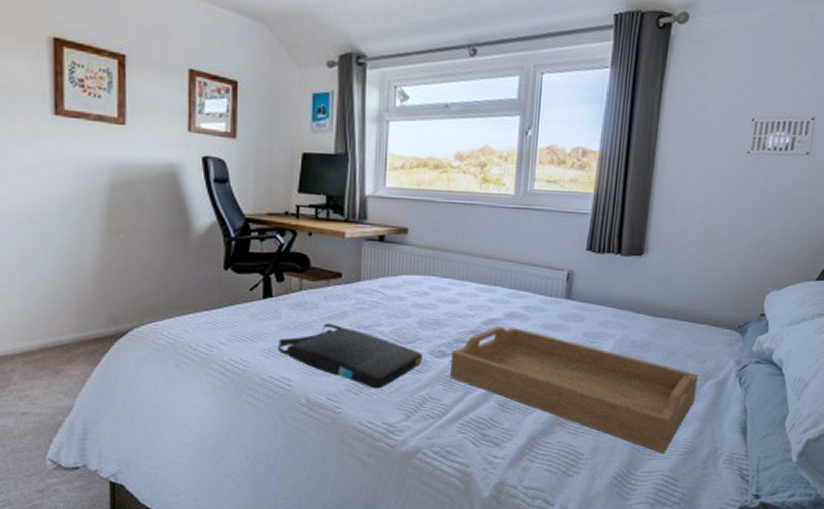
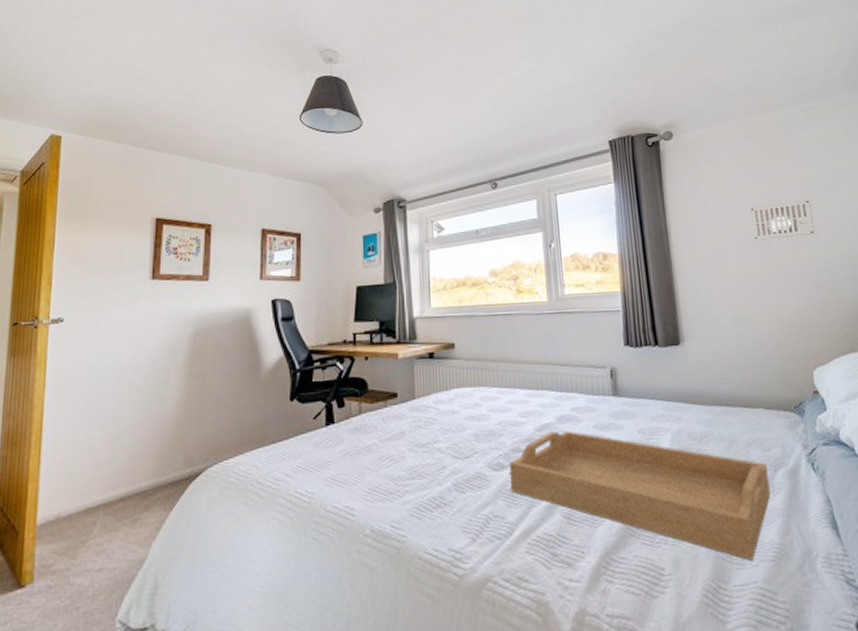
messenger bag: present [277,324,423,389] -> none [340,445,482,511]

